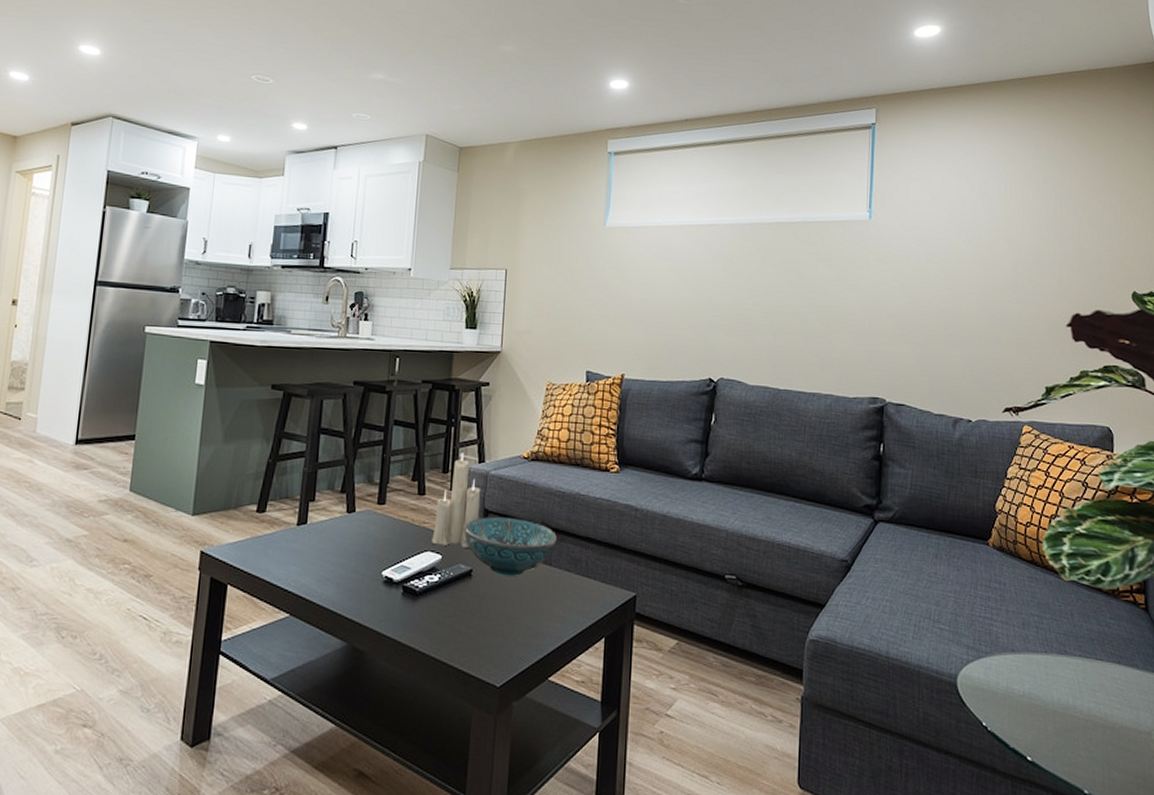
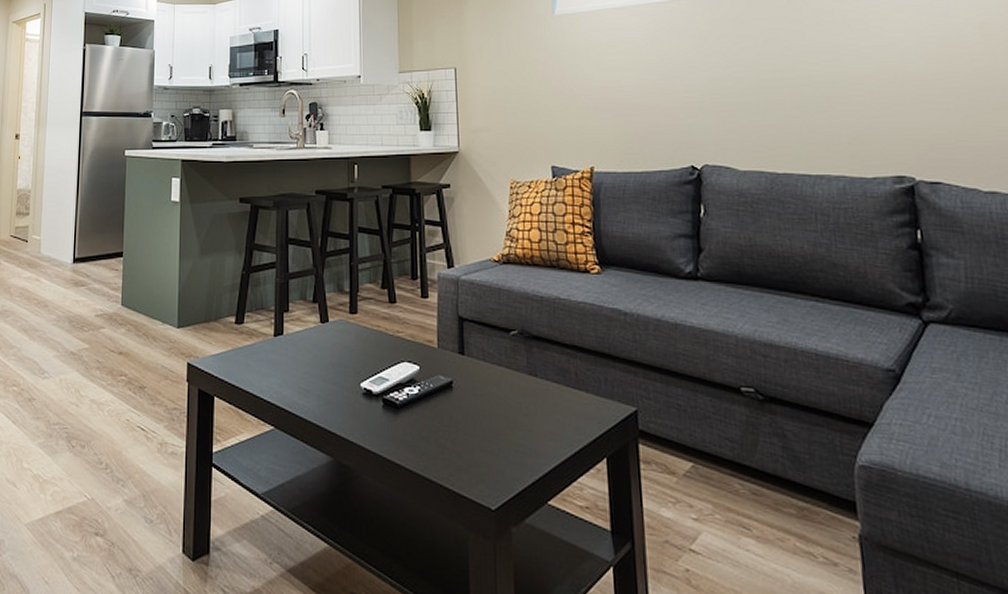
candle: present [431,453,481,548] -> none [407,258,455,358]
decorative bowl: present [463,517,558,576] -> none [439,325,541,388]

